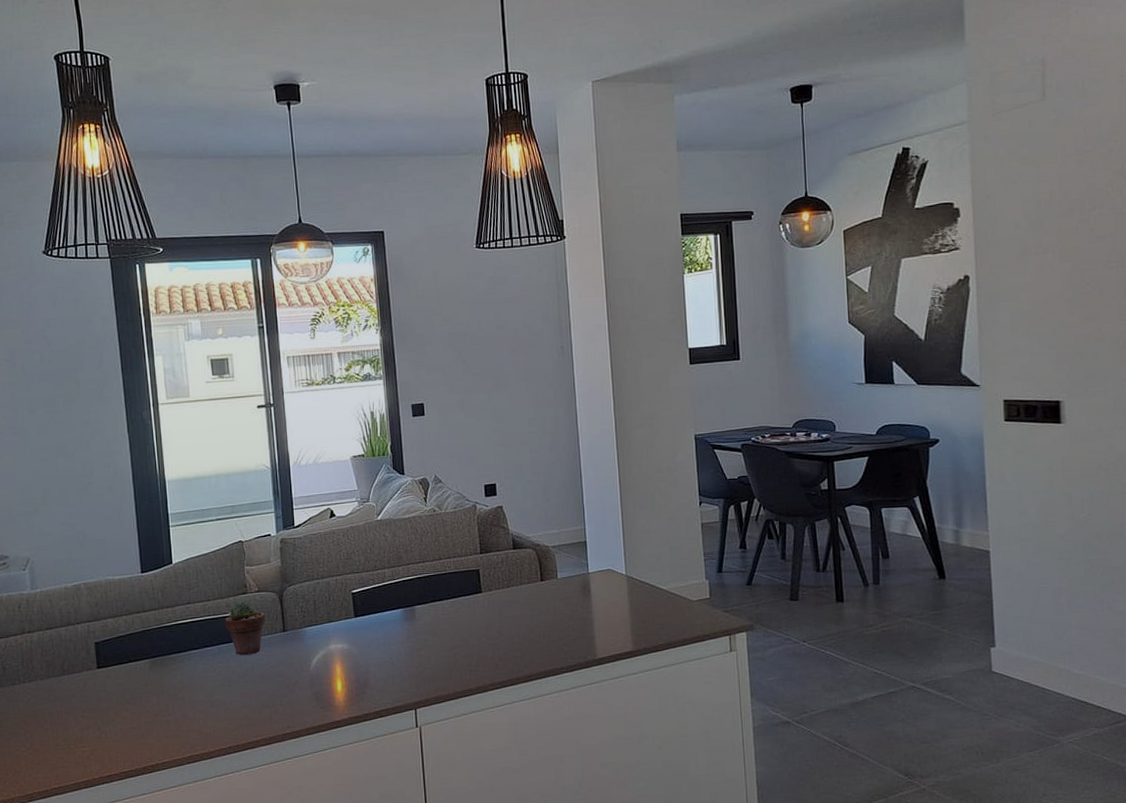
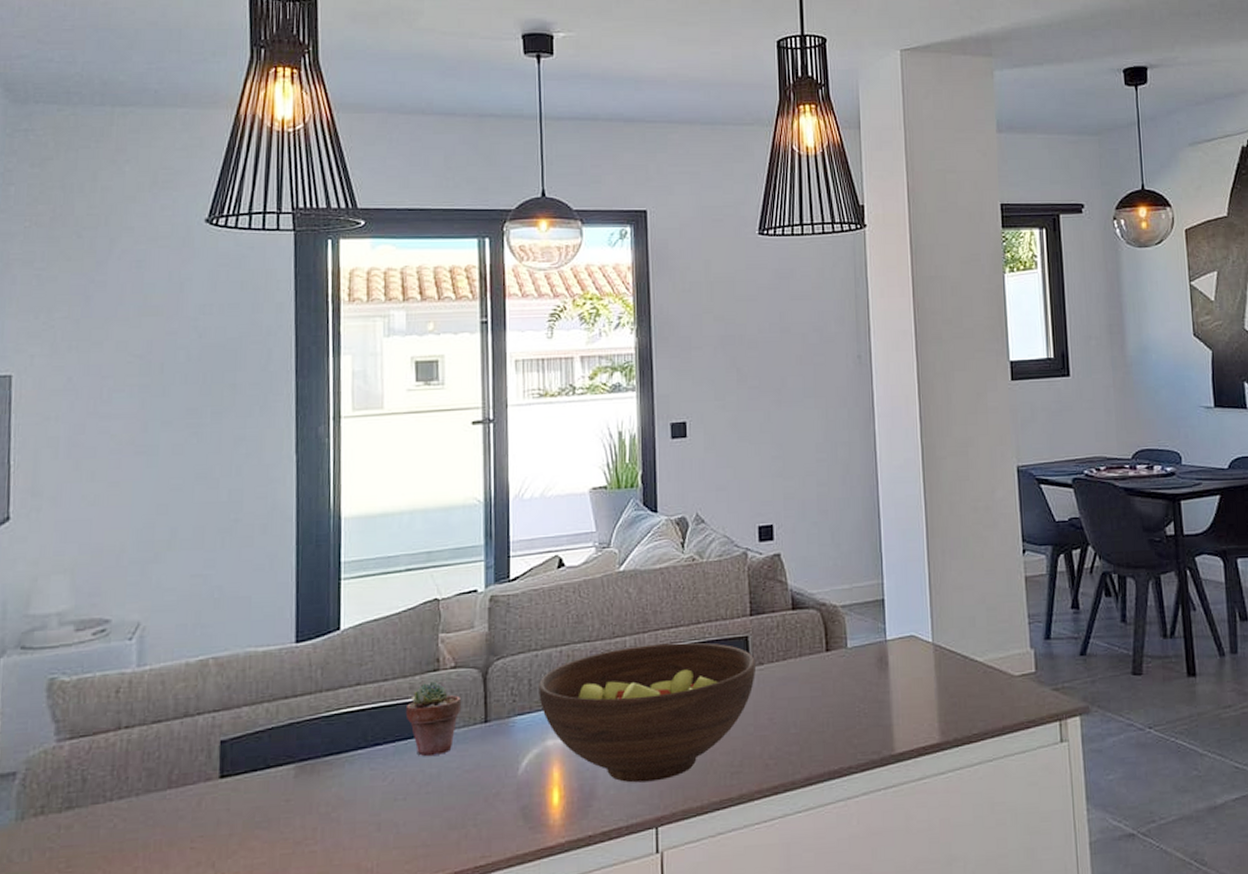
fruit bowl: none [321,573,486,677] -> present [539,642,755,783]

